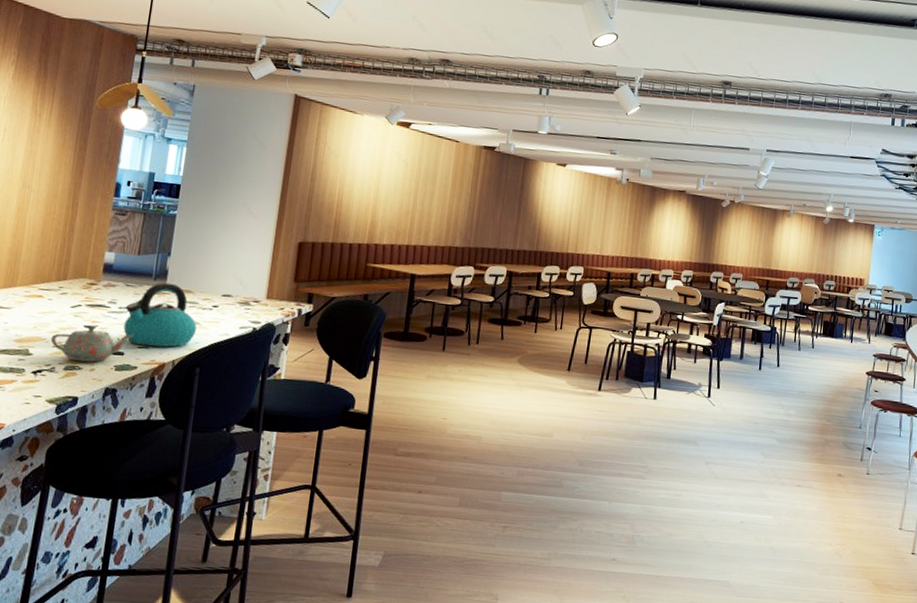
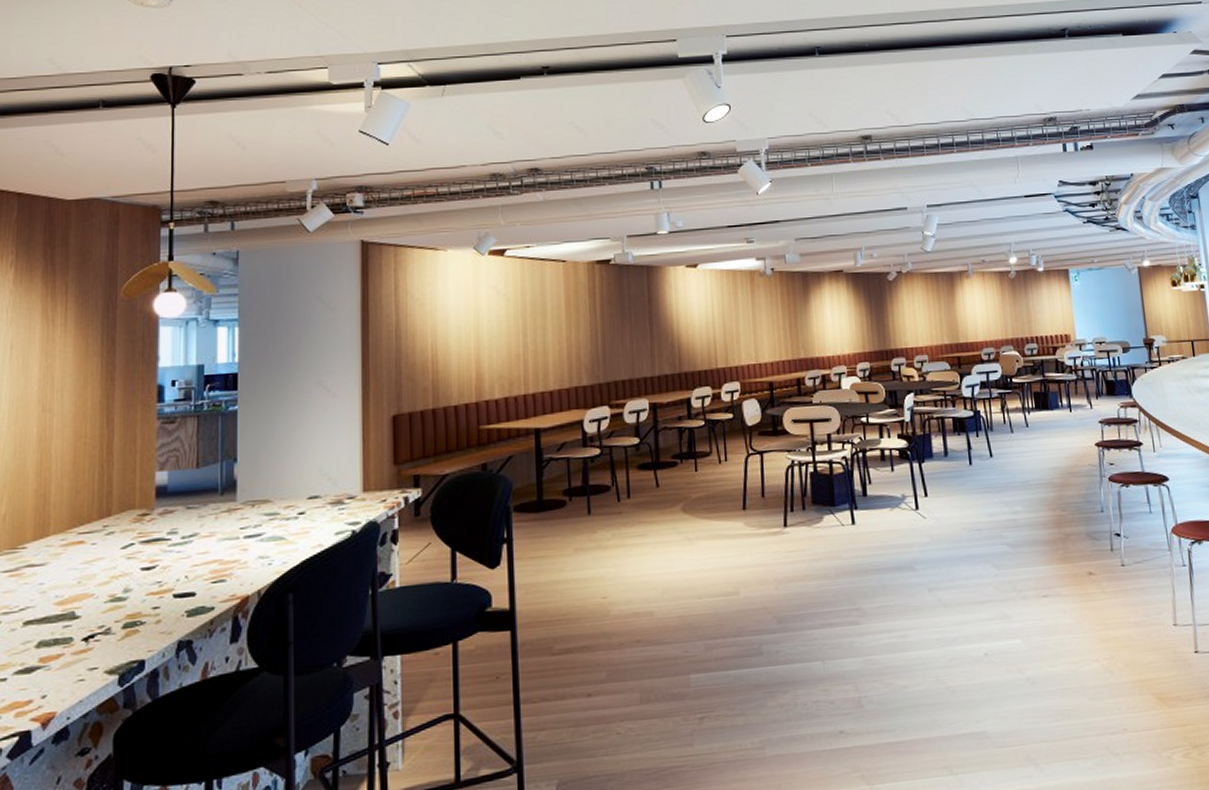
teapot: present [50,326,133,362] -> none [100,566,204,615]
kettle: present [123,282,197,347] -> none [190,495,283,580]

